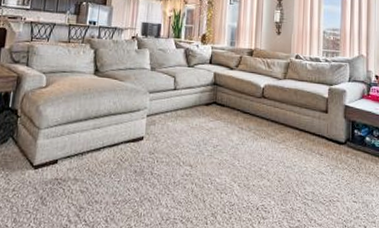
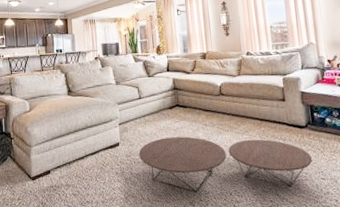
coffee table: none [163,137,347,208] -> present [138,136,313,192]

